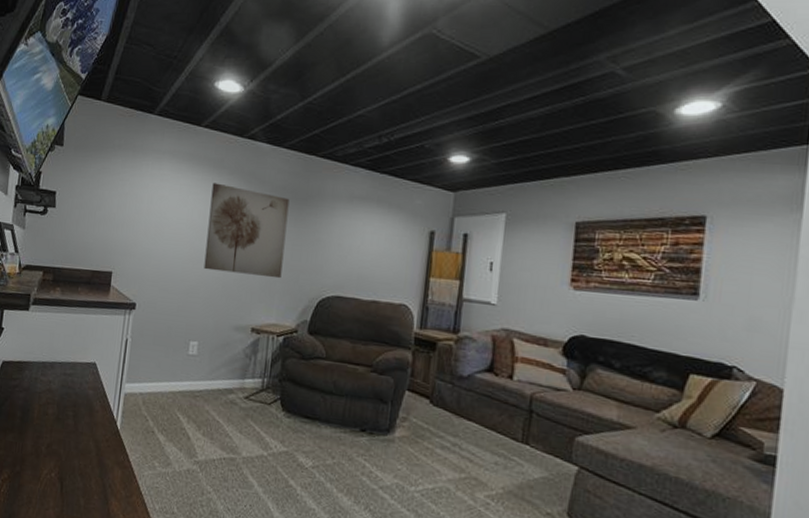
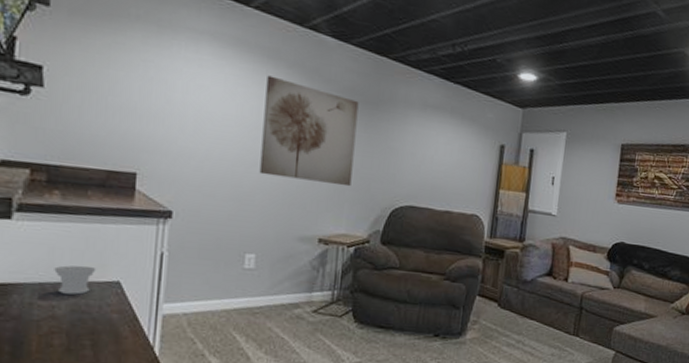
cup: none [53,348,81,373] -> present [54,265,97,295]

